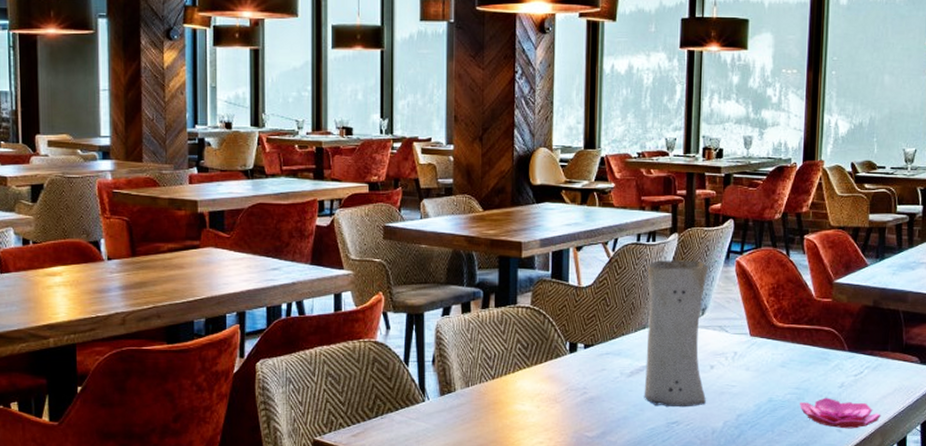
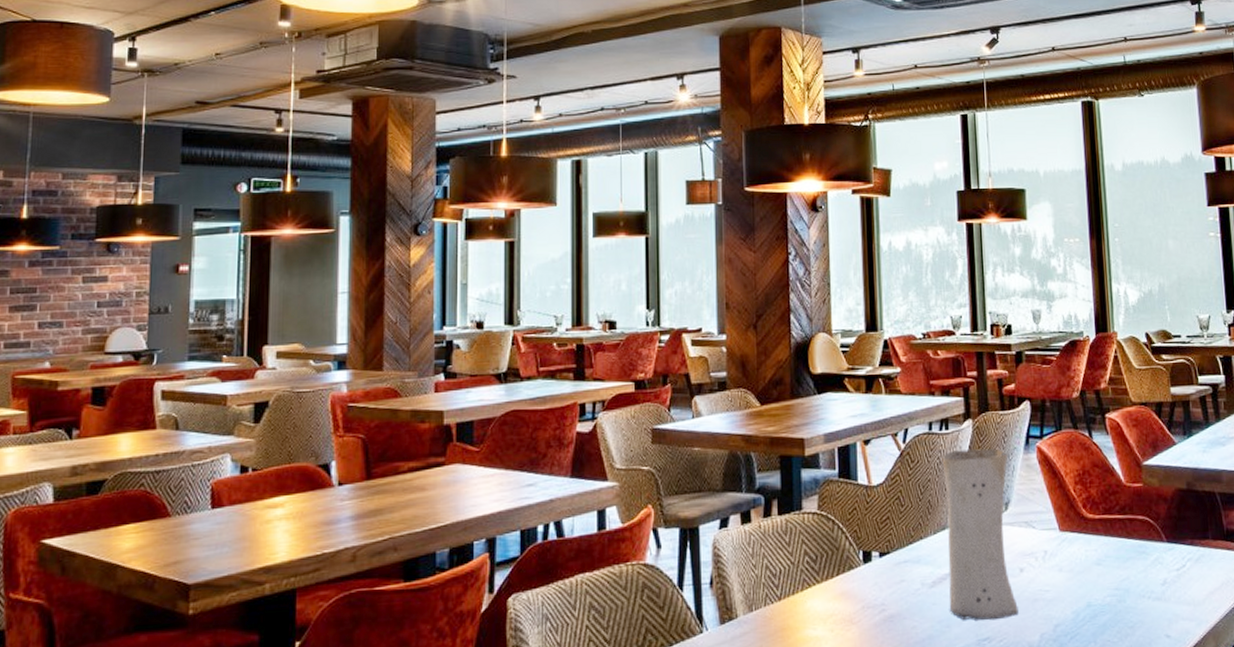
flower: present [800,397,881,429] -> none [1121,597,1211,634]

